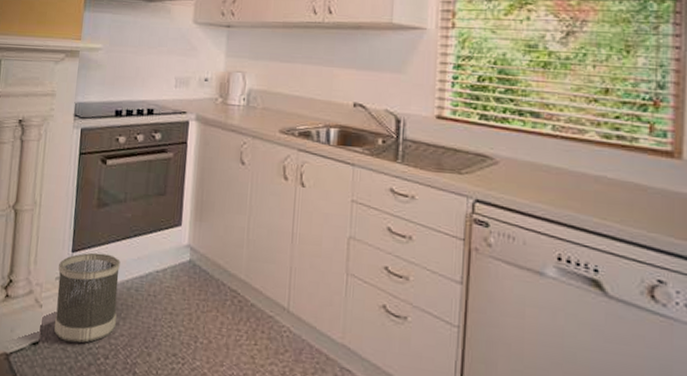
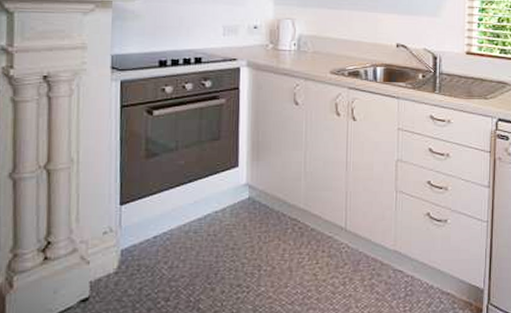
wastebasket: present [54,252,120,343] -> none [105,202,176,292]

